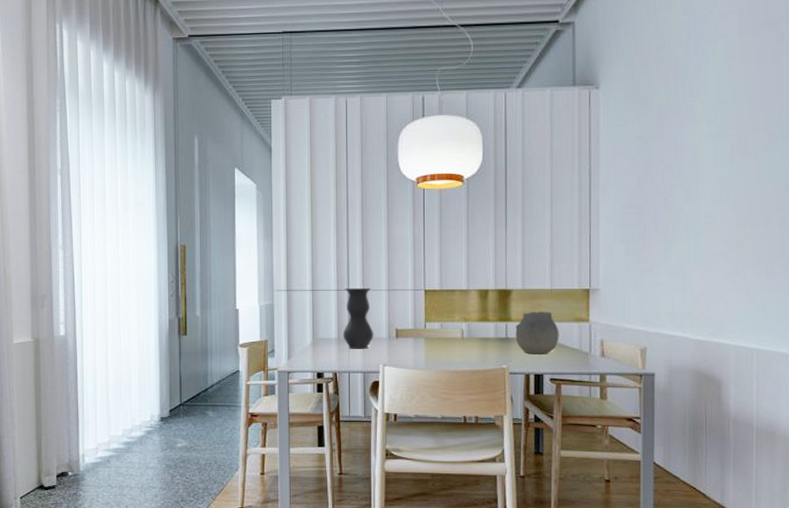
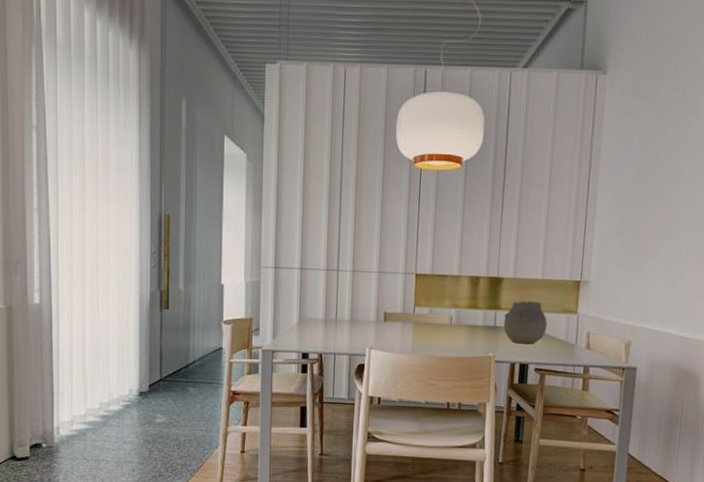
vase: present [343,288,374,349] -> none [330,268,362,331]

